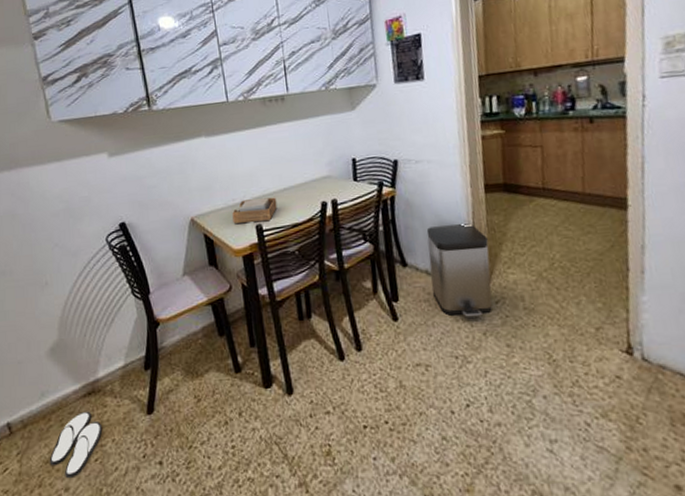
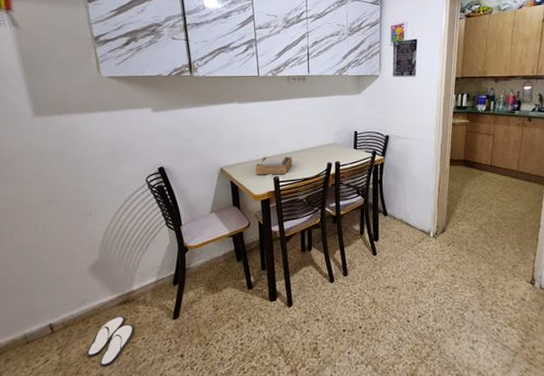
pedal bin: present [426,224,493,317] -> none [403,187,448,255]

